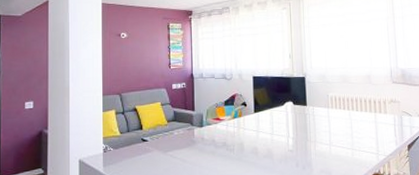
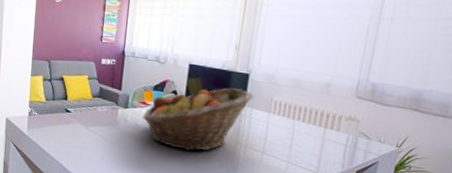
fruit basket: none [219,91,313,157] -> present [143,88,255,151]

